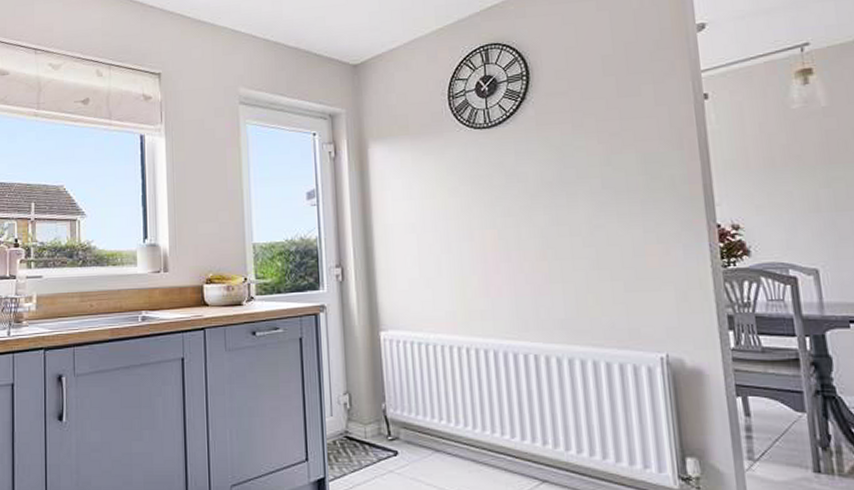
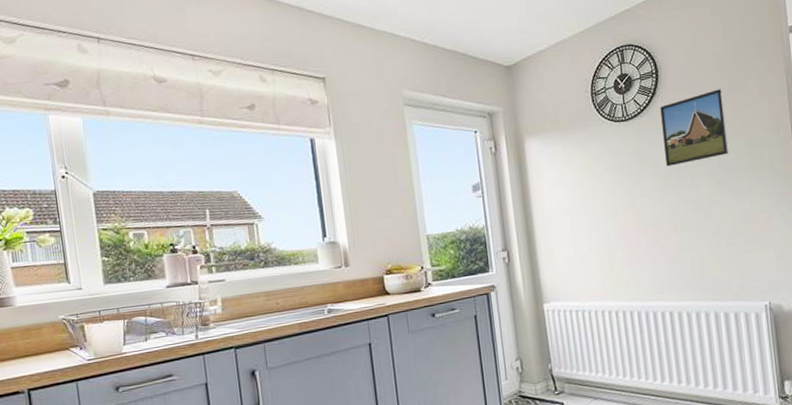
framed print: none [530,95,615,182] -> present [660,89,728,167]

